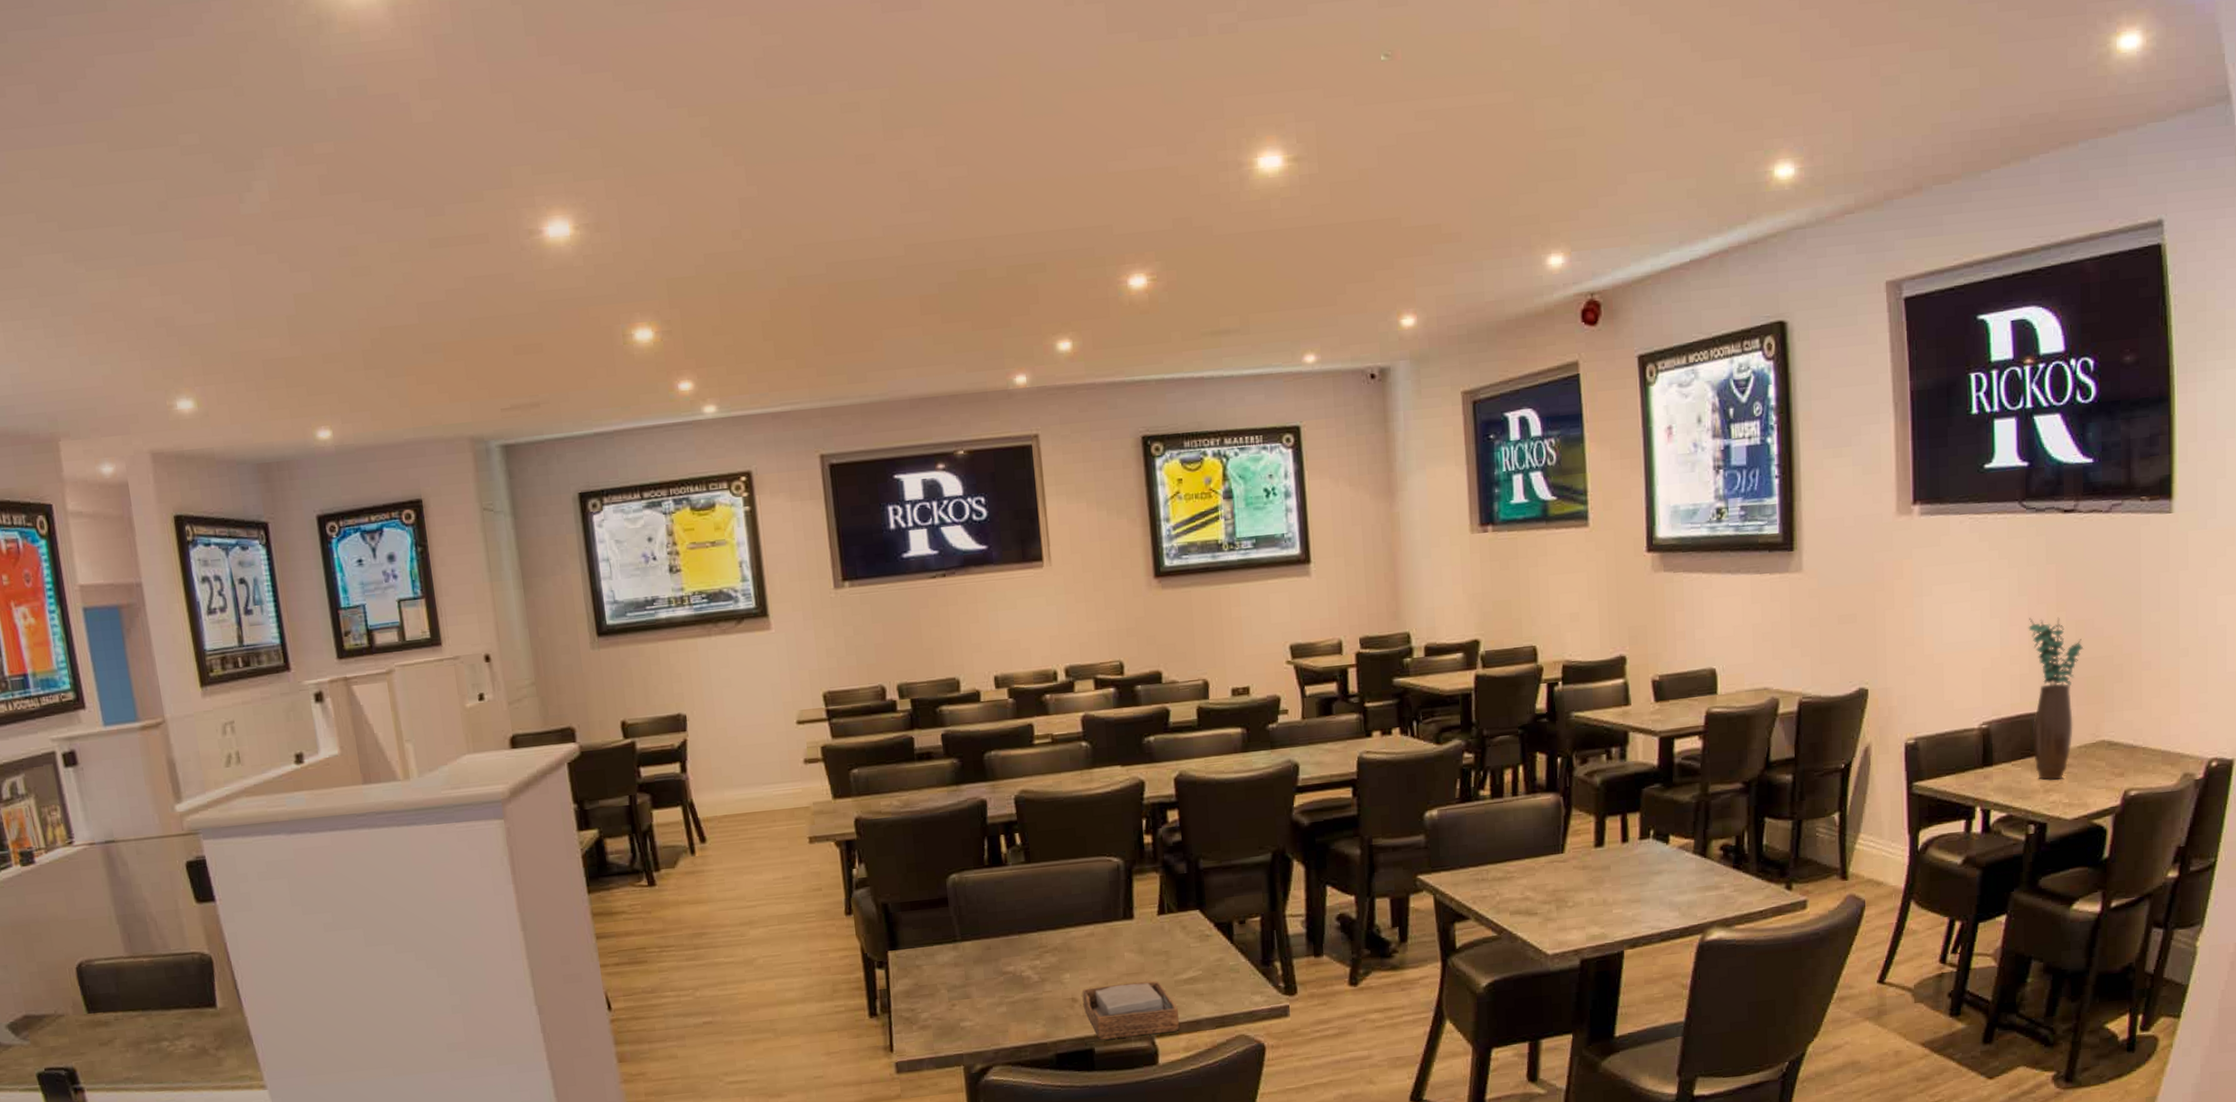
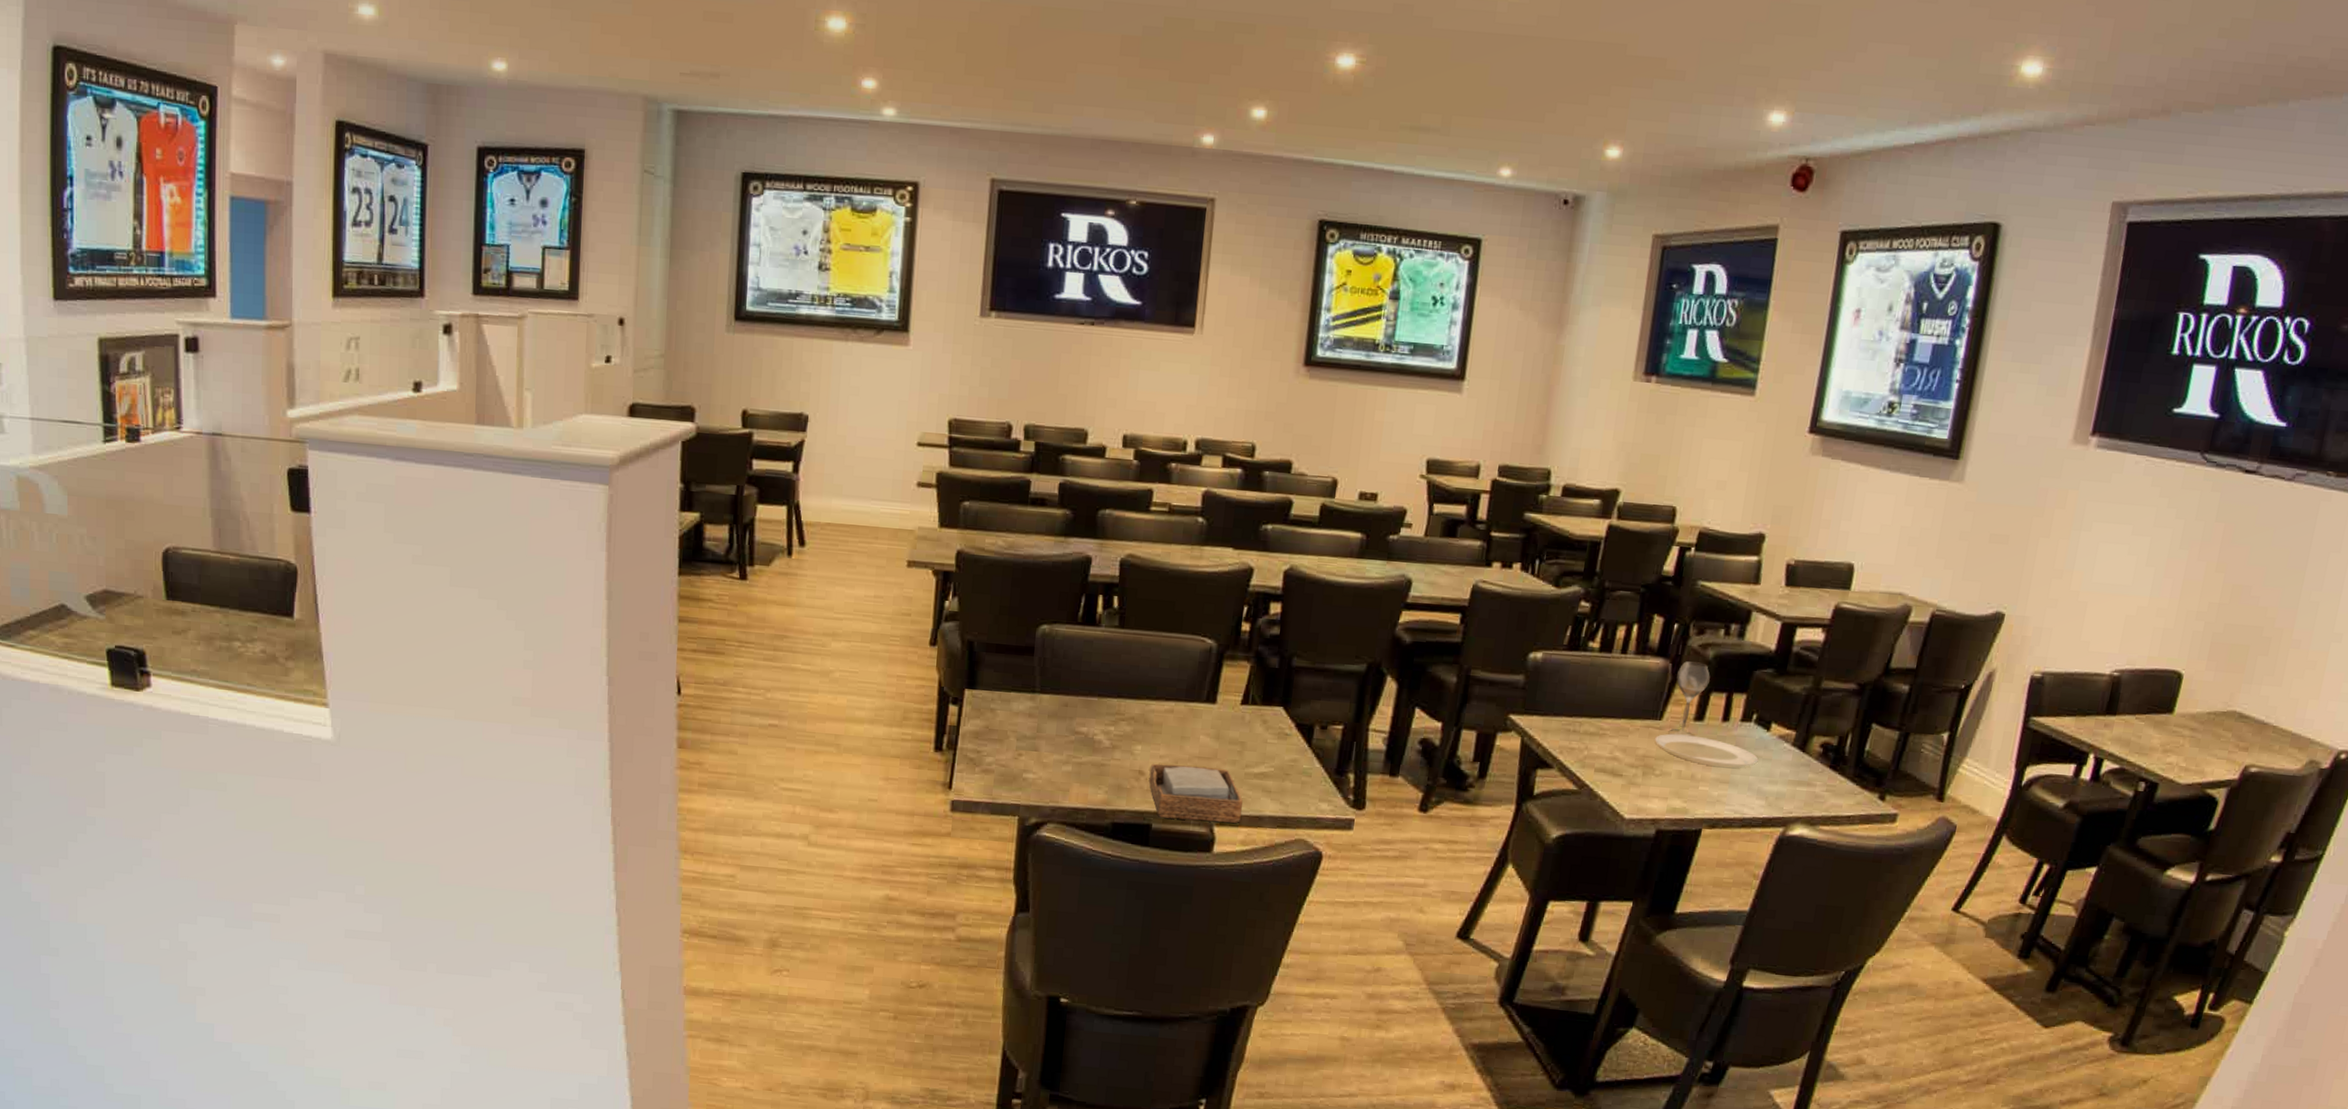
plate: none [1561,861,1664,889] -> present [1655,733,1759,769]
wineglass: none [1570,790,1602,865] -> present [1667,661,1710,737]
vase: present [2028,617,2084,780] -> none [2158,573,2235,742]

